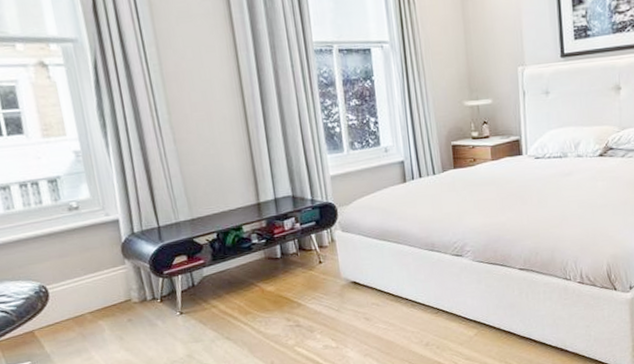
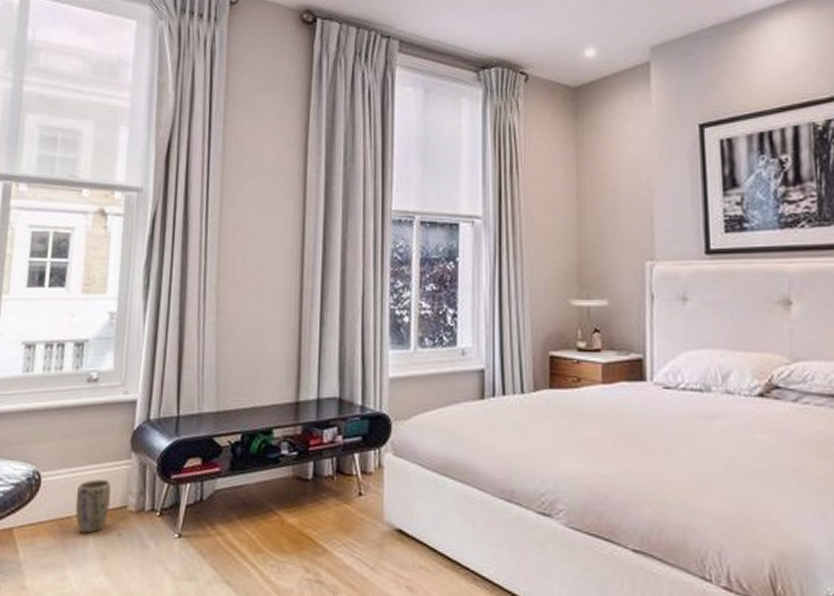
plant pot: none [83,283,116,325] -> present [75,479,111,534]

